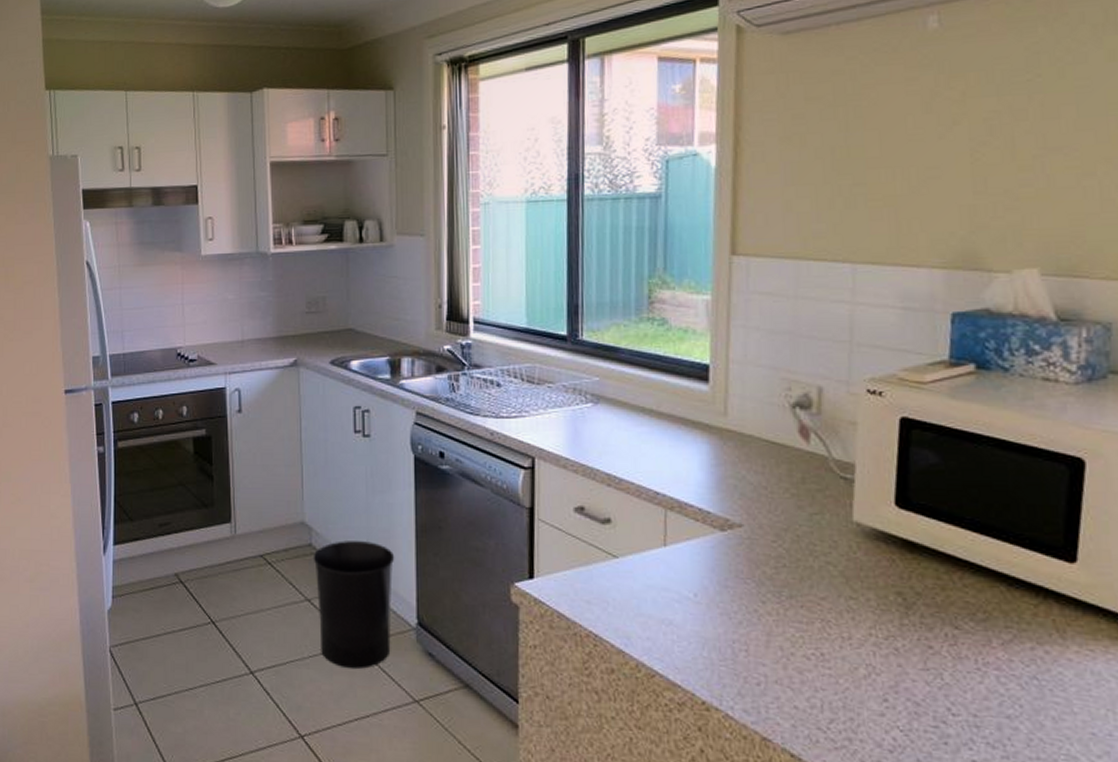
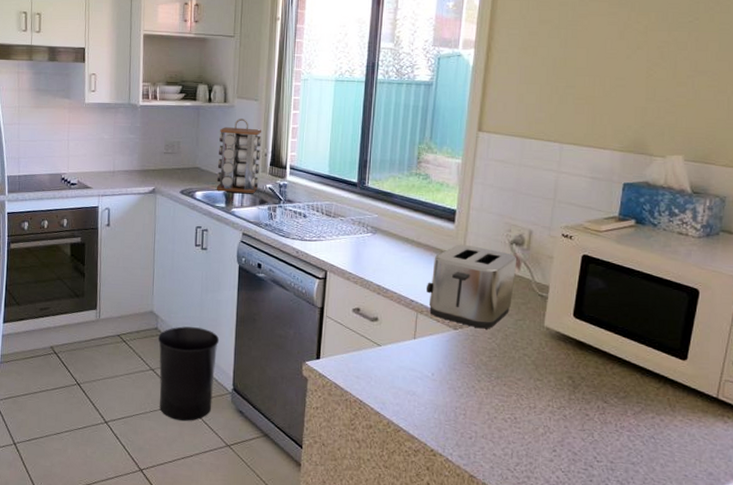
spice rack: none [376,261,434,360] -> present [216,119,262,194]
toaster: none [676,411,805,529] -> present [427,244,517,329]

